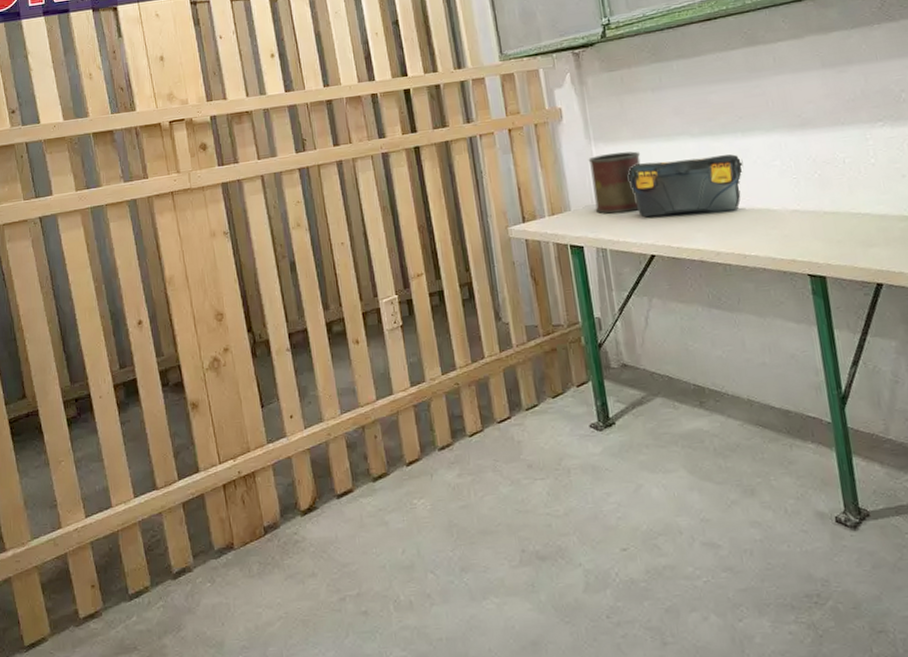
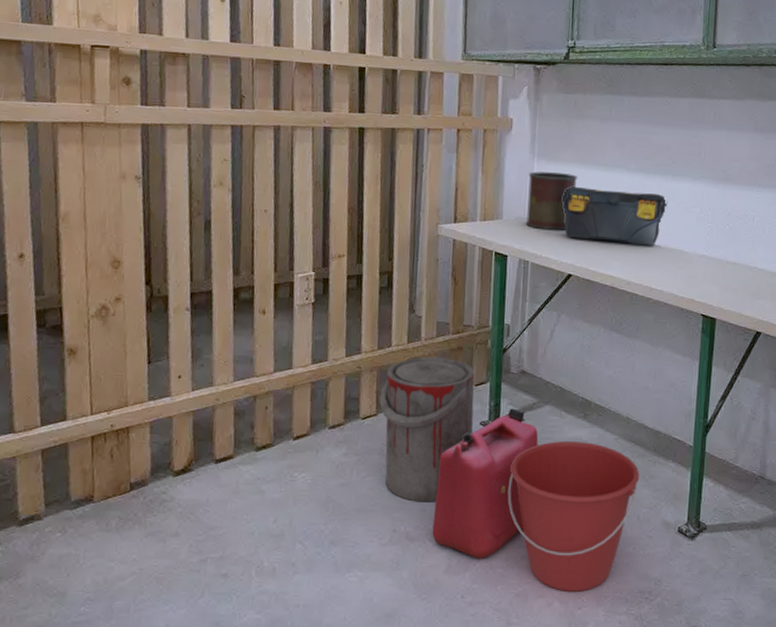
paint can: none [482,361,585,518] -> present [379,357,475,503]
fuel can: none [555,405,659,574] -> present [432,408,539,560]
bucket: none [631,432,778,602] -> present [507,440,640,592]

